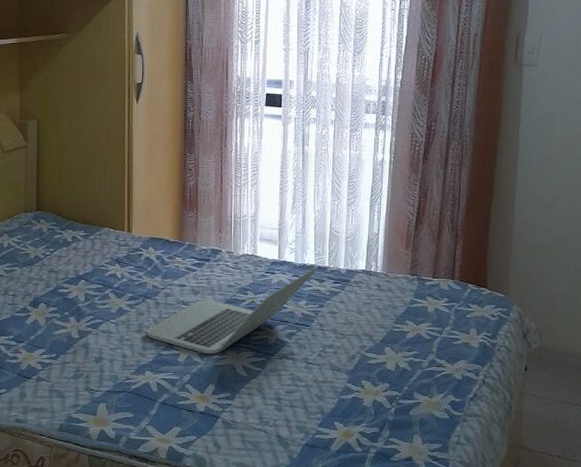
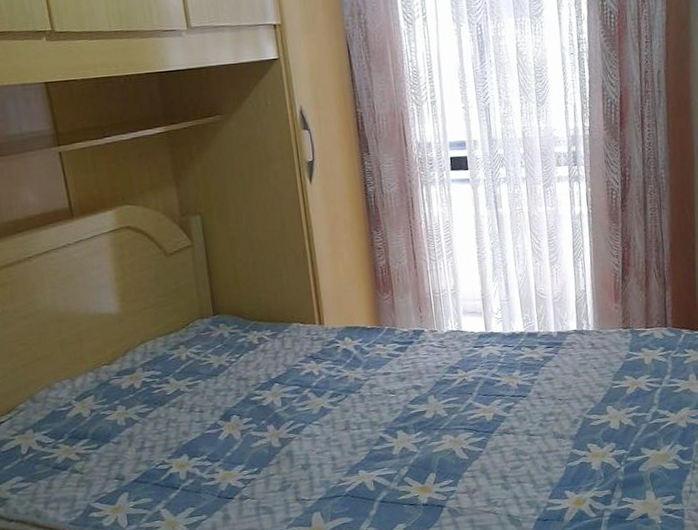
laptop: present [146,268,316,354] -> none [354,335,526,443]

